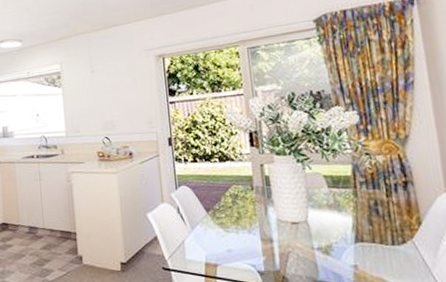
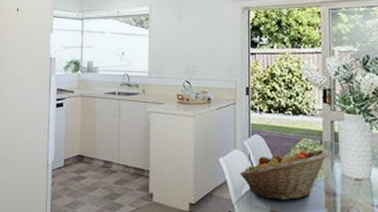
fruit basket: none [170,195,260,252] -> present [240,150,328,201]

